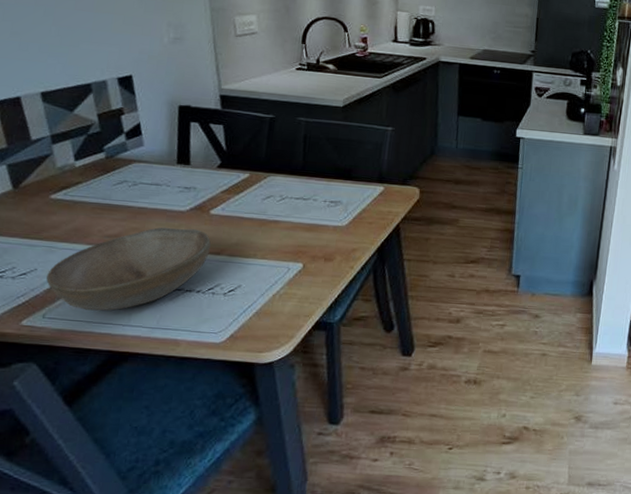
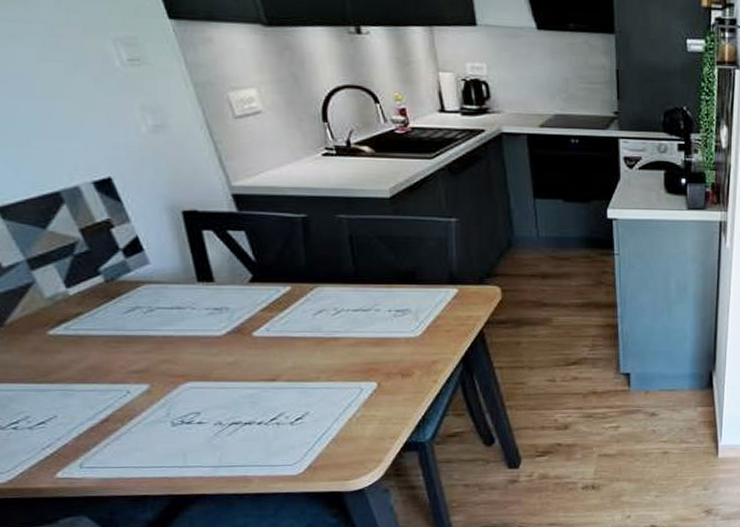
bowl: present [46,227,211,311] -> none [71,355,263,455]

